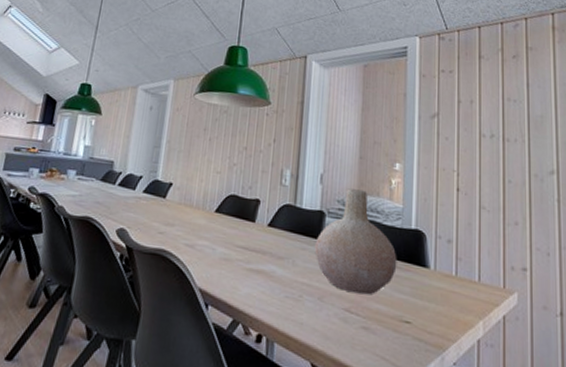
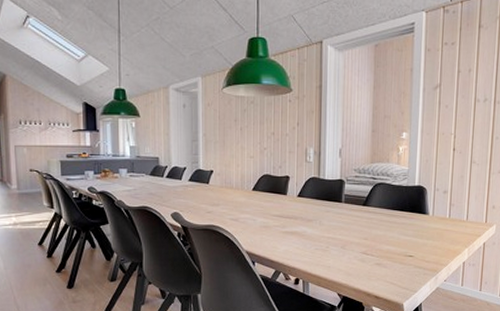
vase: present [314,188,397,295] -> none [337,158,403,240]

